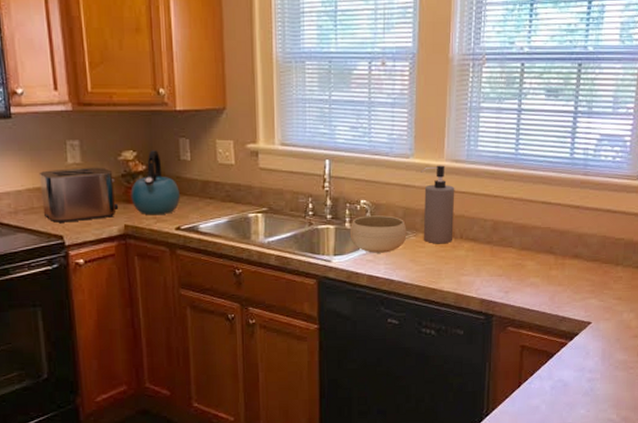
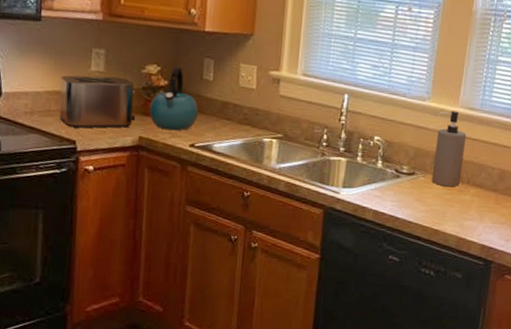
bowl: present [349,215,407,253] -> none [360,152,417,190]

